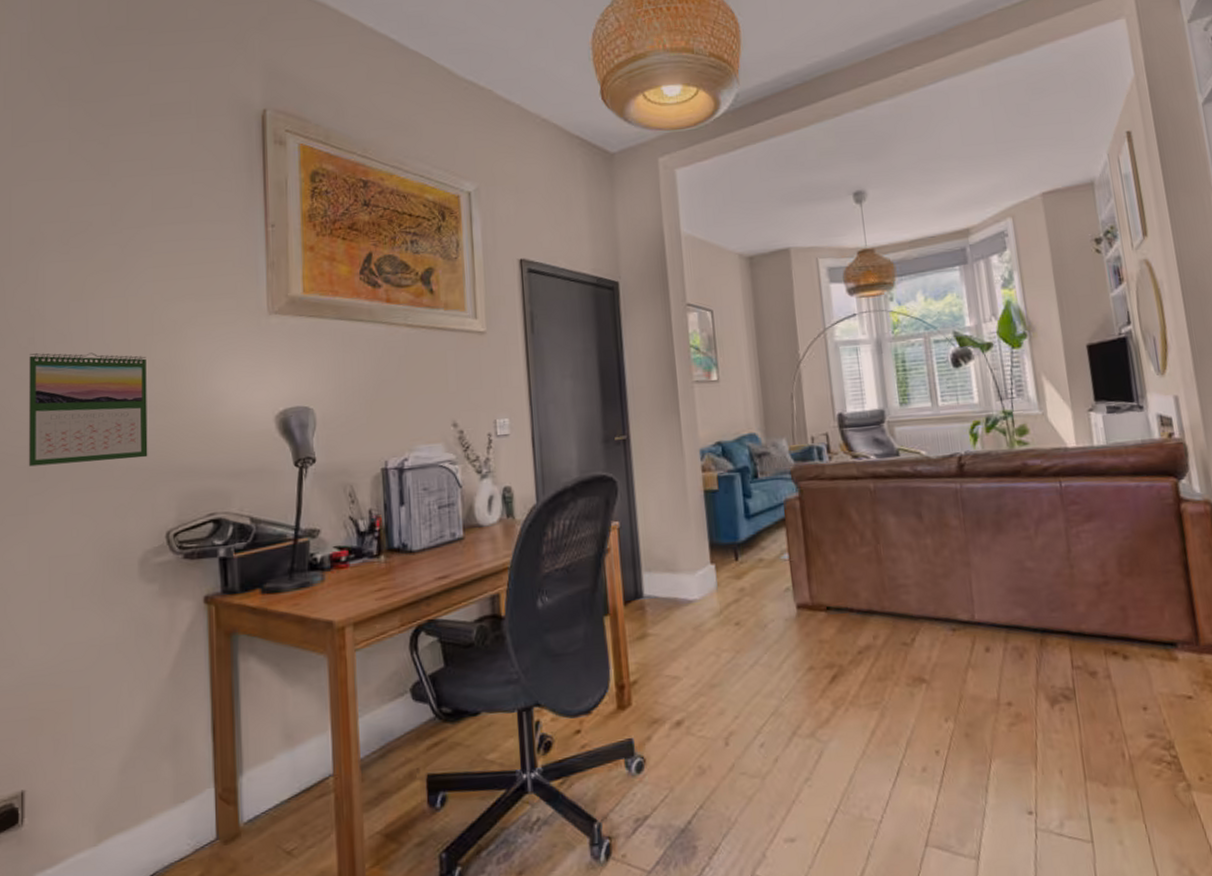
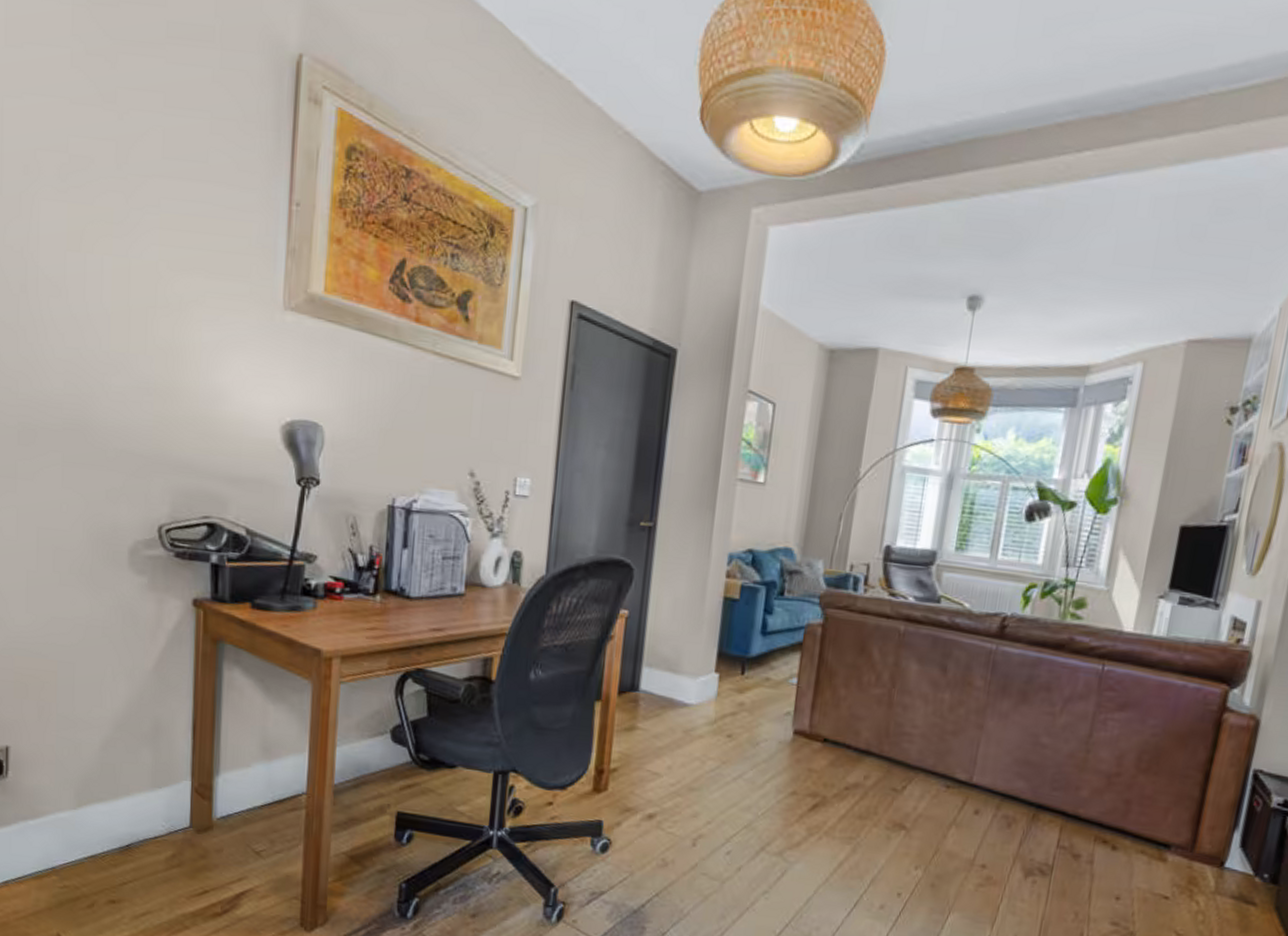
calendar: present [28,352,148,467] -> none [18,302,147,443]

